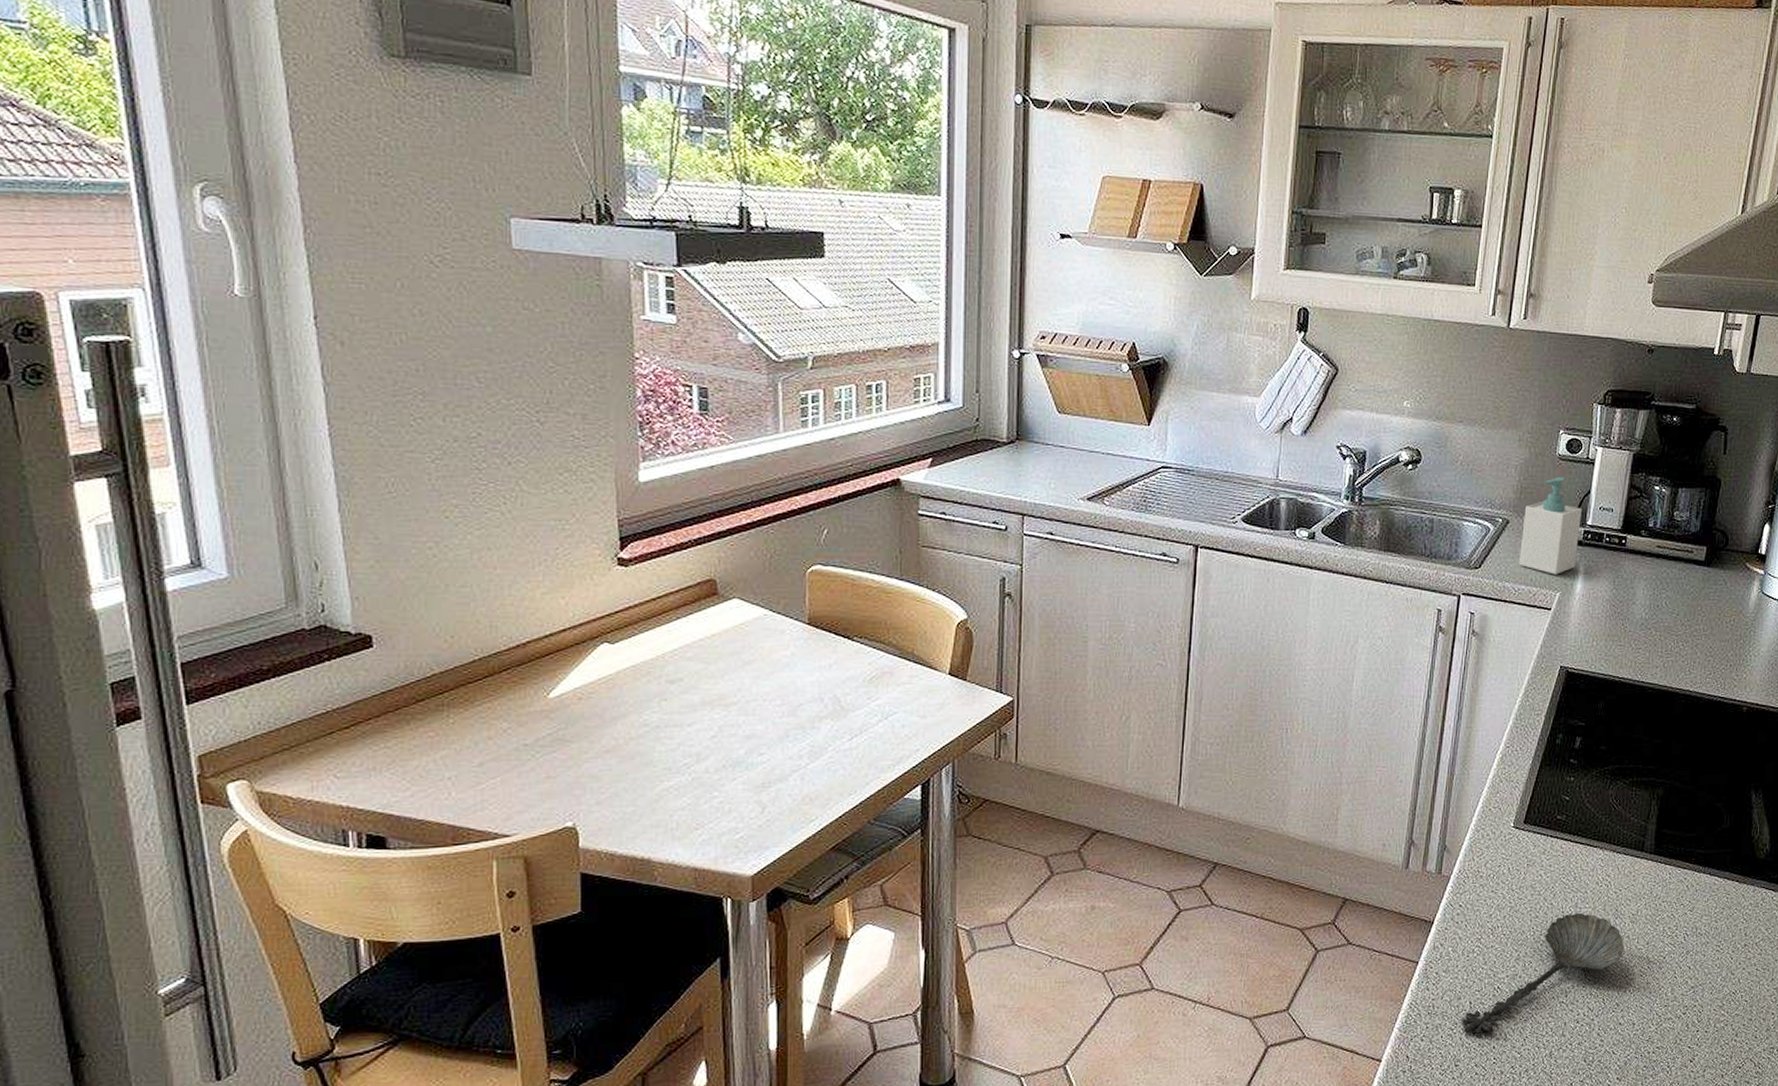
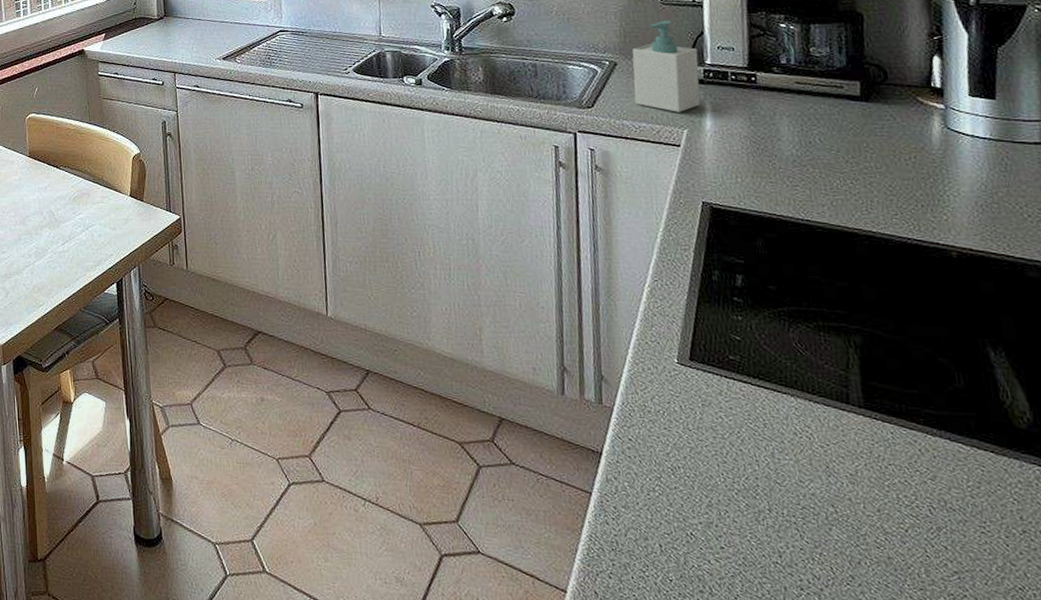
spoon: present [1461,912,1625,1035] -> none [653,463,848,583]

